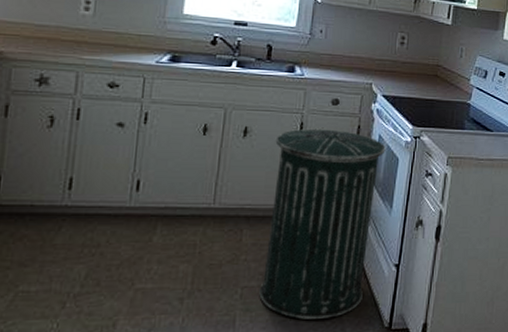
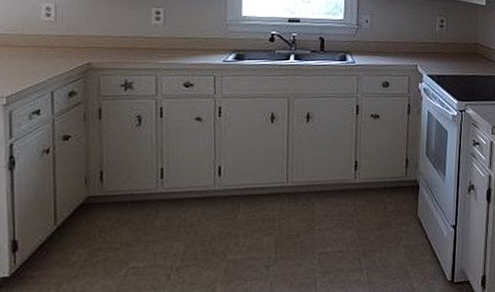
trash can: present [259,128,386,320] -> none [334,109,435,278]

